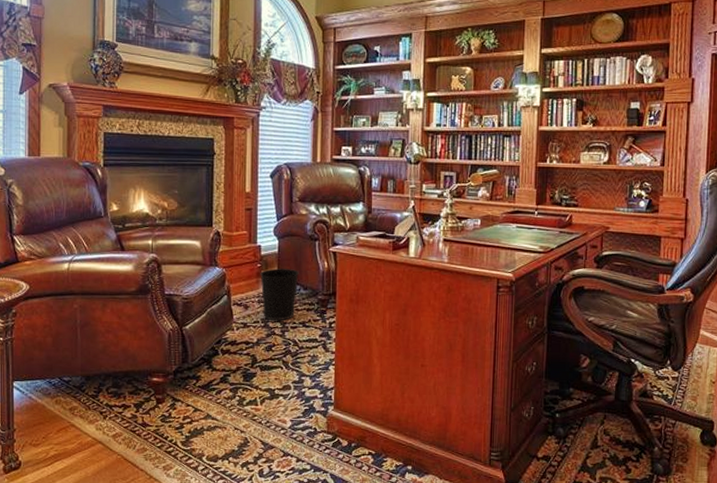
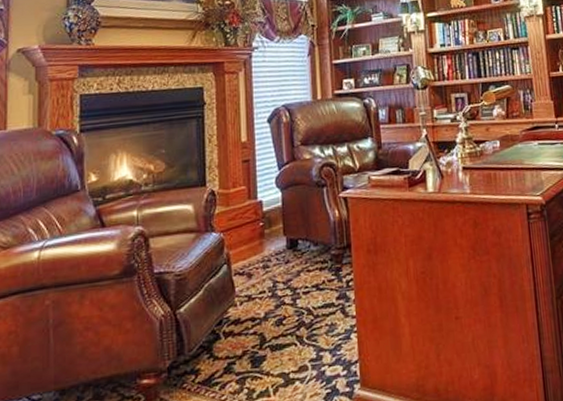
wastebasket: present [260,268,299,321] -> none [263,223,308,289]

